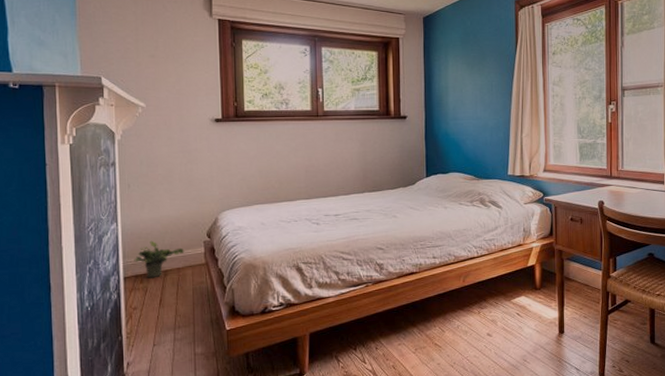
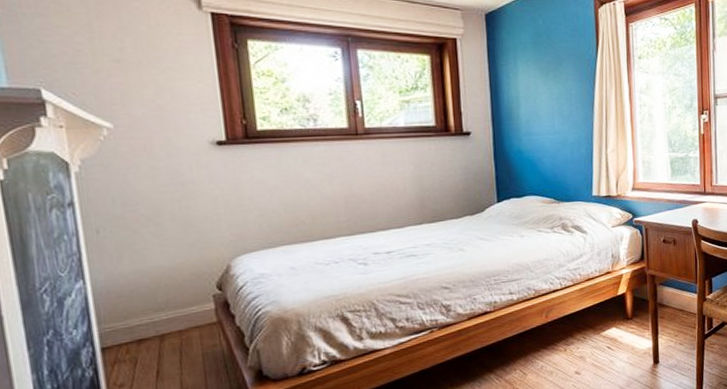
potted plant: present [134,240,185,278] -> none [114,299,187,347]

